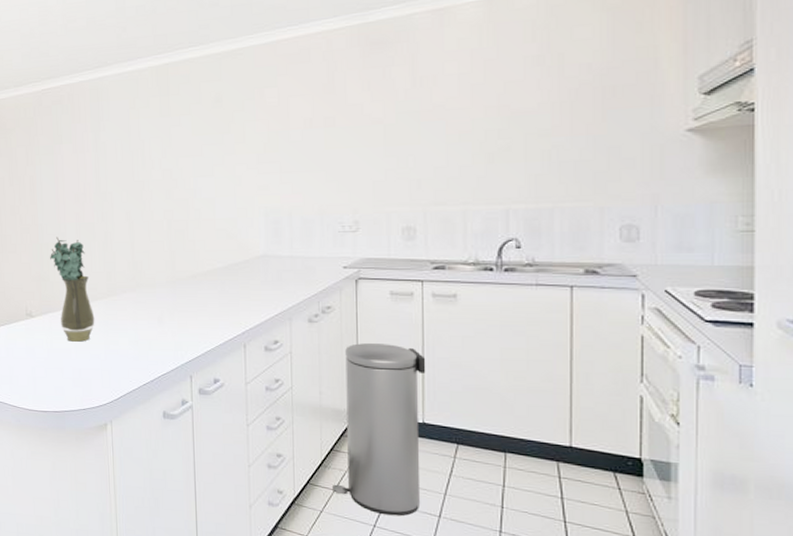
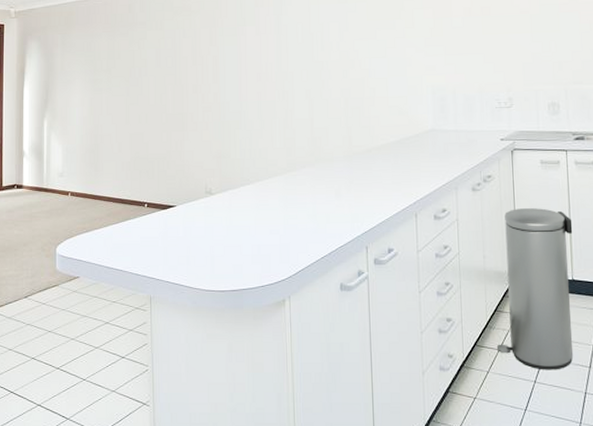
vase: present [50,237,95,342] -> none [231,114,275,218]

